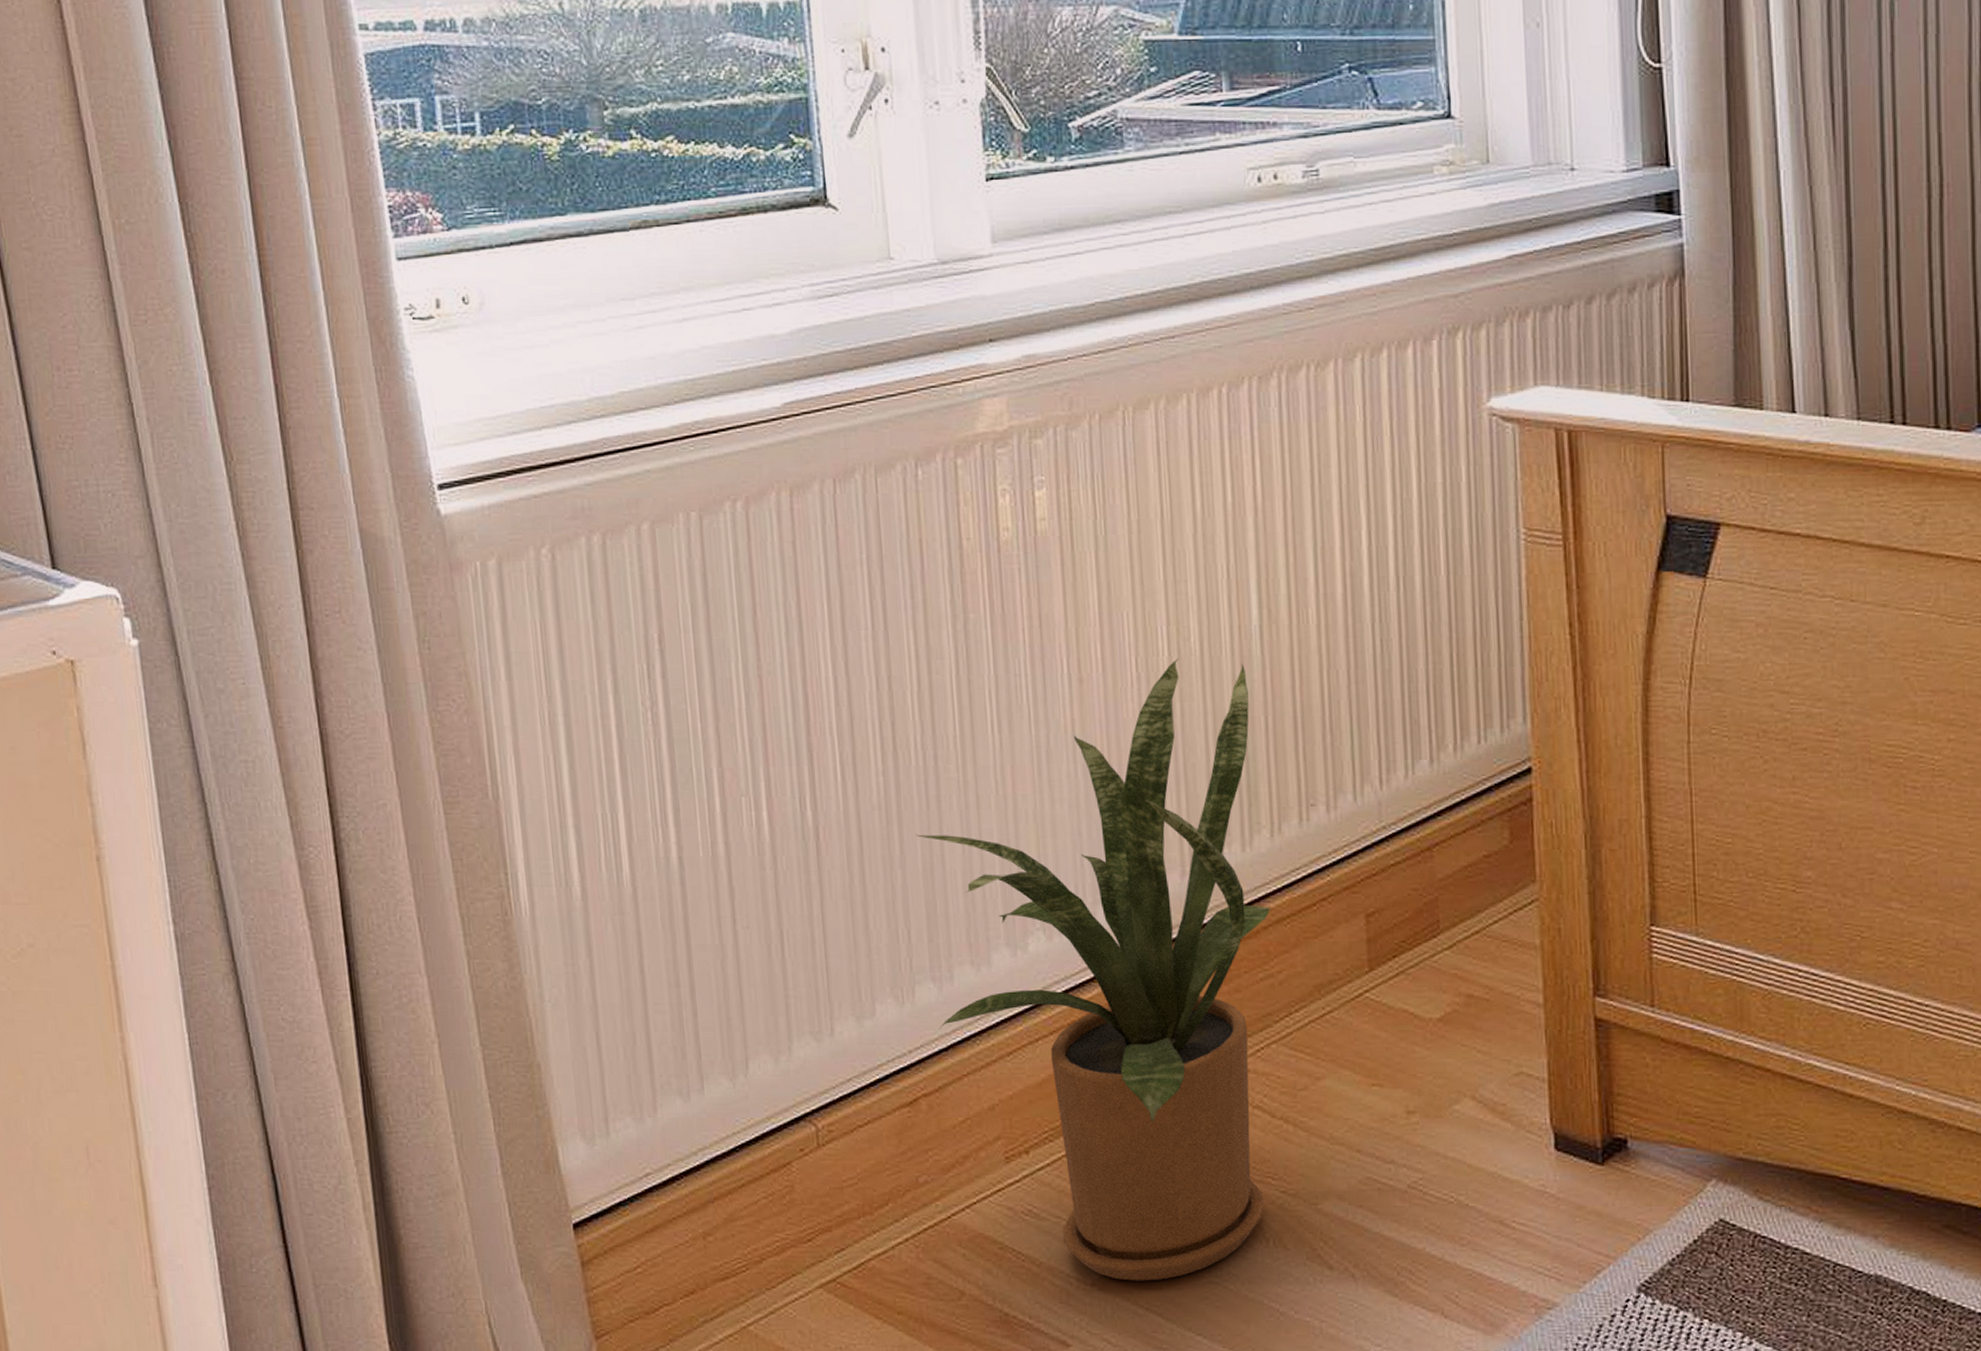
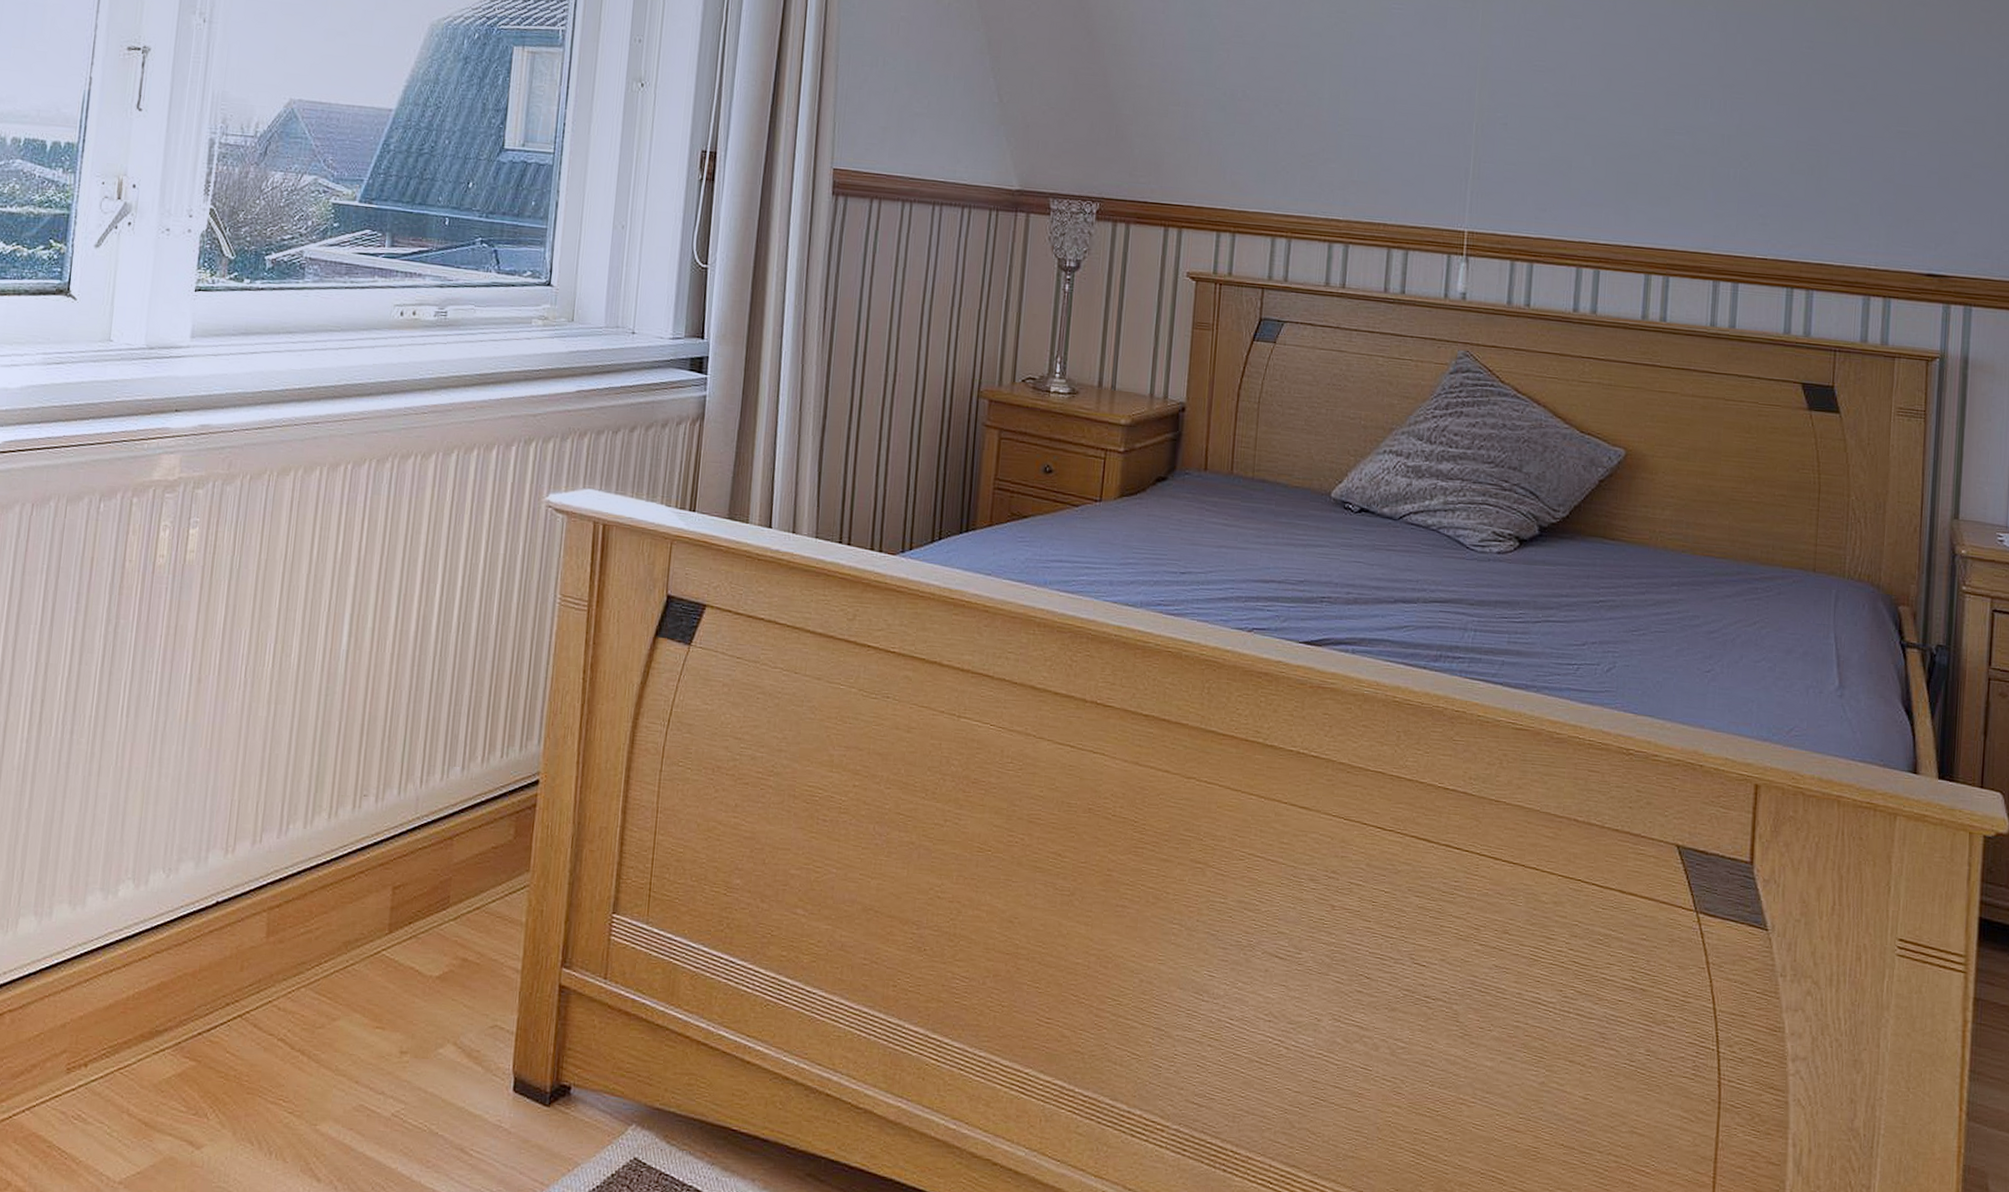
house plant: present [915,657,1271,1281] -> none [32,669,330,1183]

